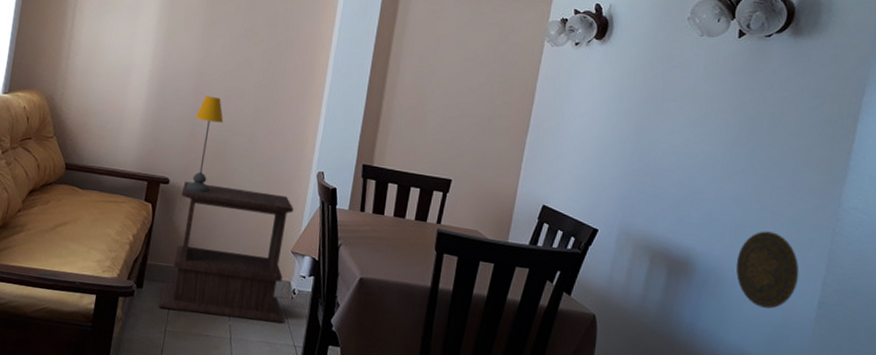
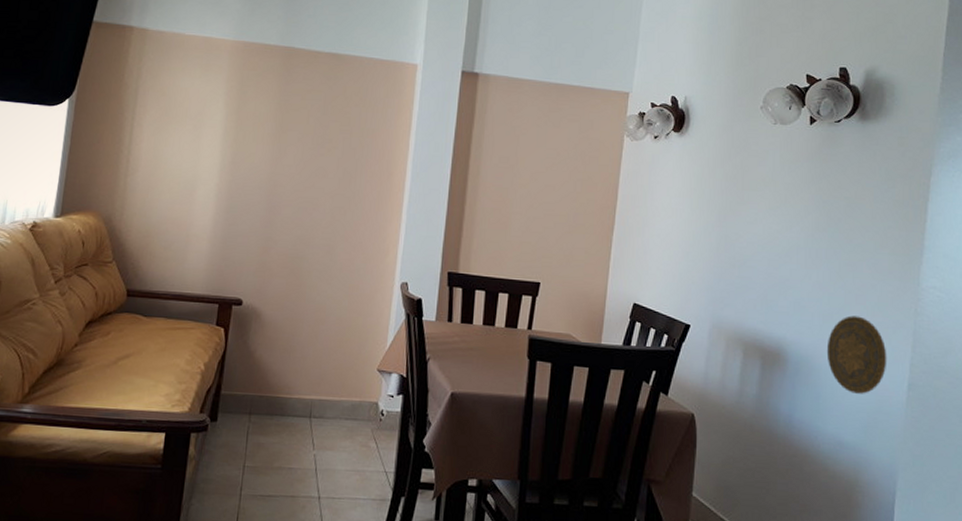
side table: present [158,181,294,324] -> none [235,301,378,449]
table lamp: present [186,95,224,193] -> none [261,208,299,313]

